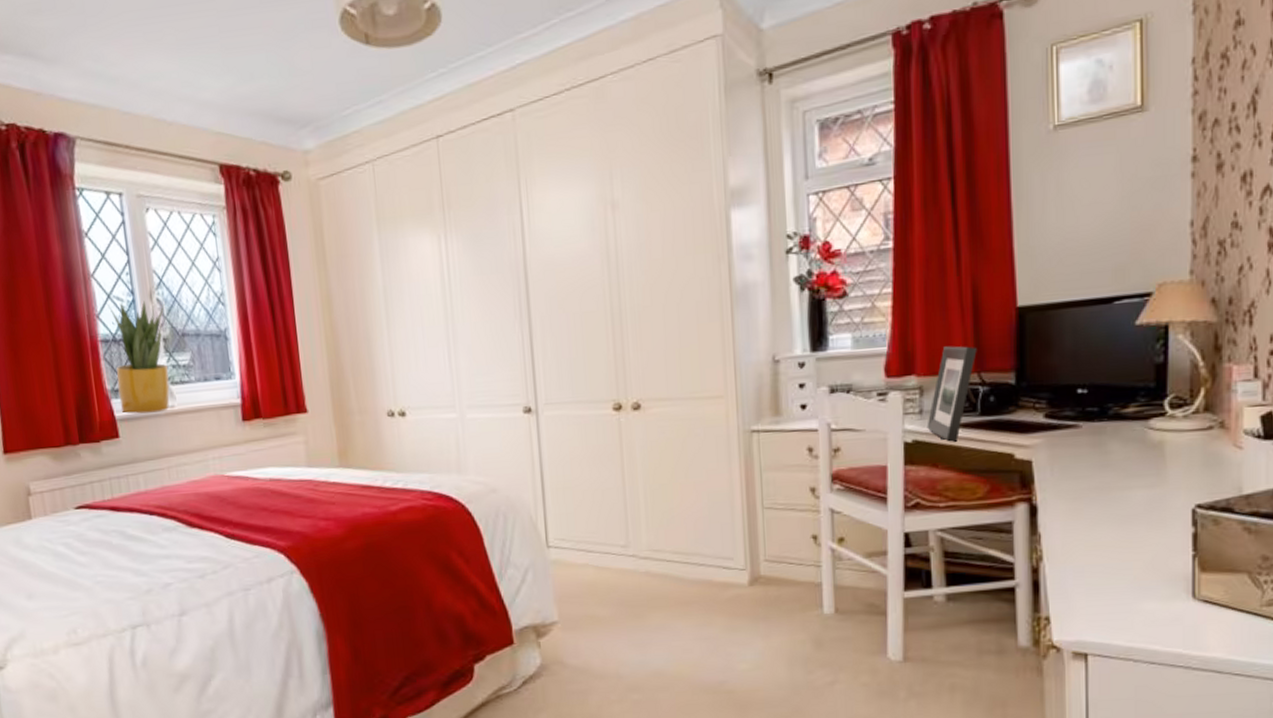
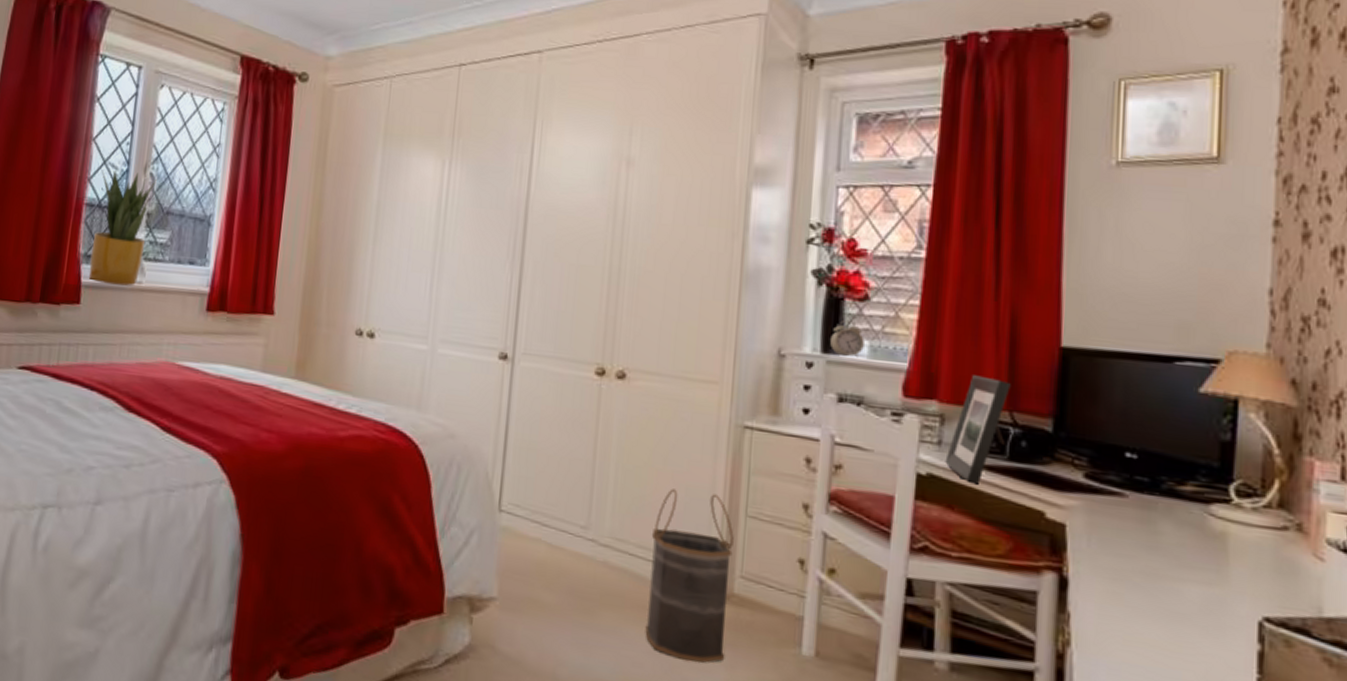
basket: none [684,495,760,639] -> present [645,488,734,663]
alarm clock: none [816,318,847,352] -> present [829,320,864,358]

